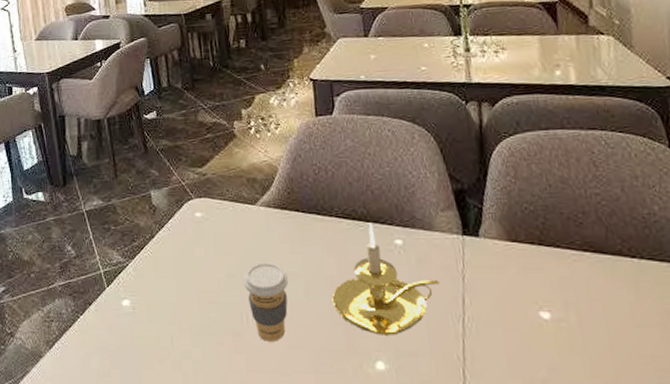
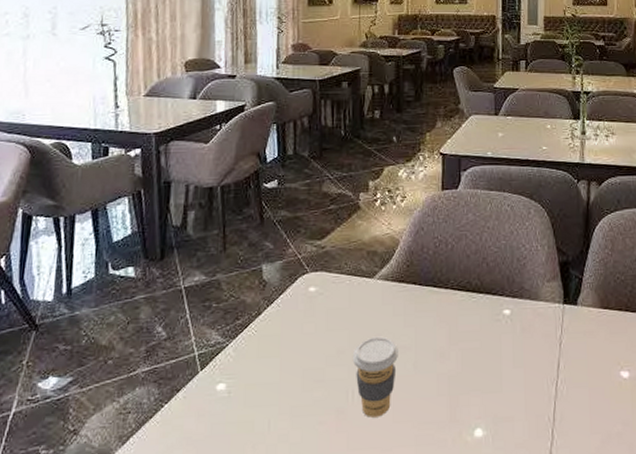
candle holder: present [332,223,440,336] -> none [439,294,539,403]

